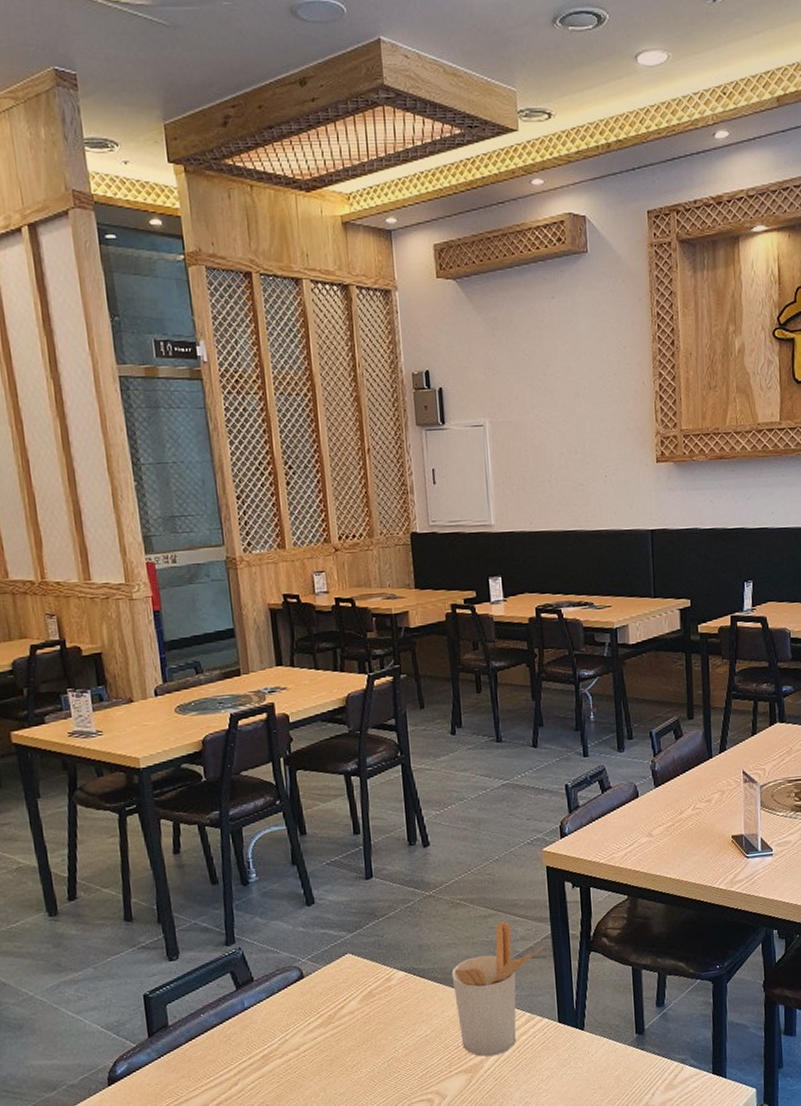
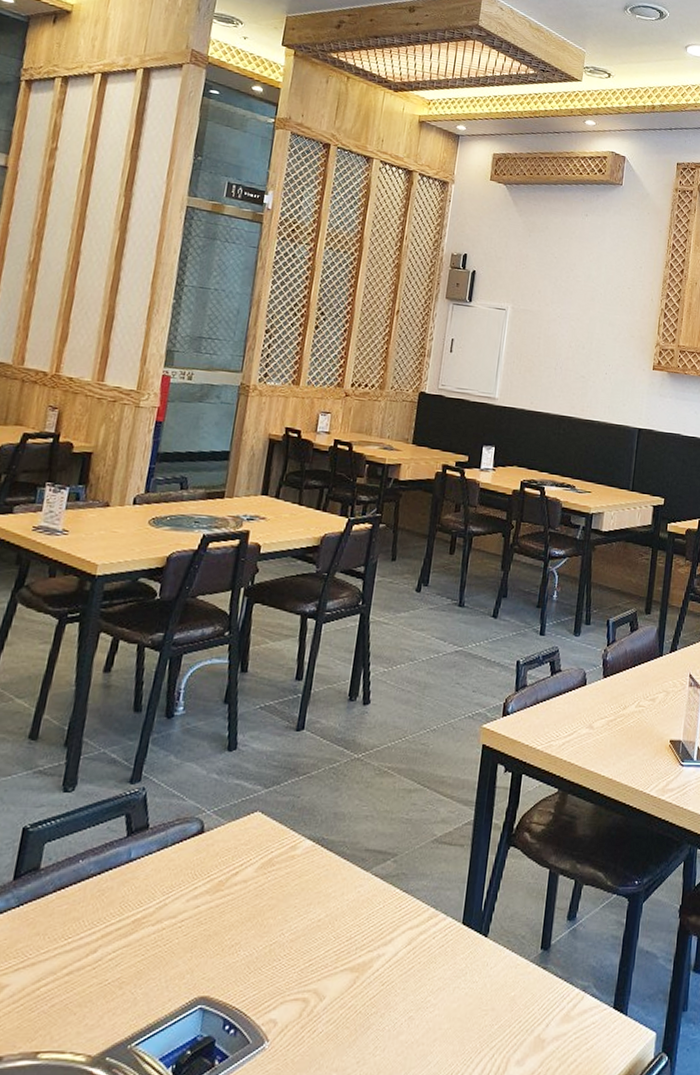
utensil holder: present [451,921,544,1057] -> none [355,798,463,955]

